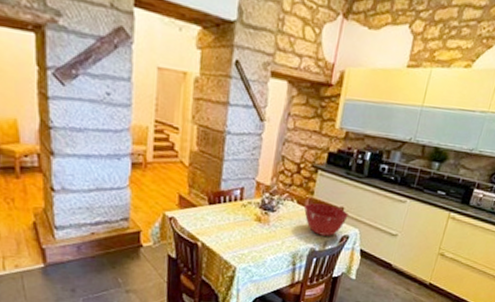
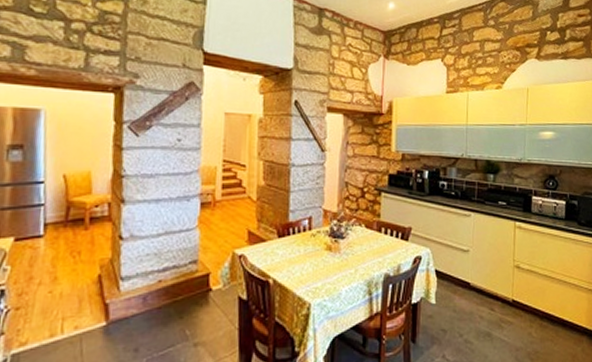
mixing bowl: present [303,203,348,236] -> none [372,226,417,259]

